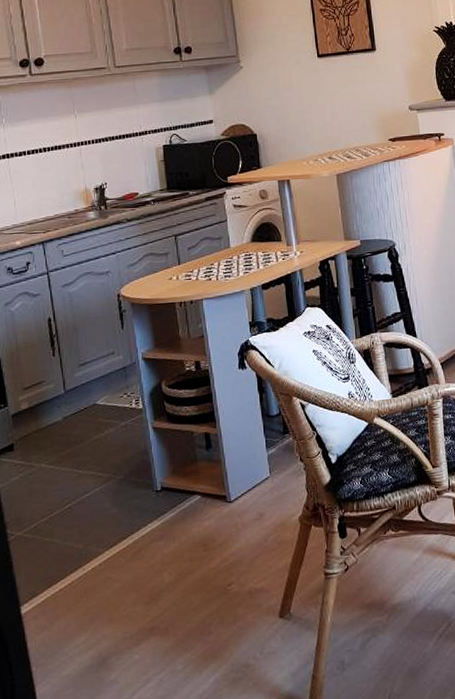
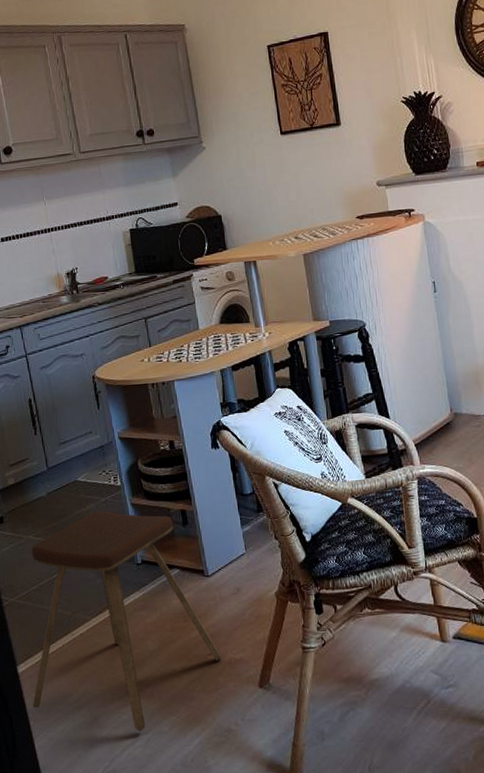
music stool: none [35,435,242,672] -> present [31,511,222,731]

